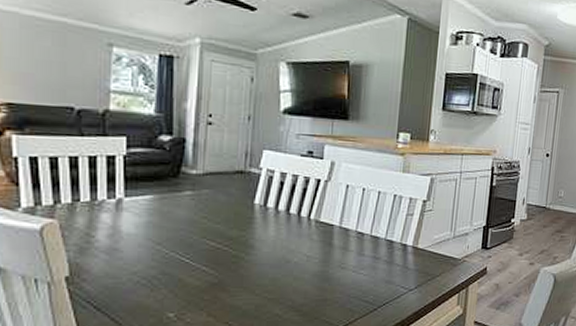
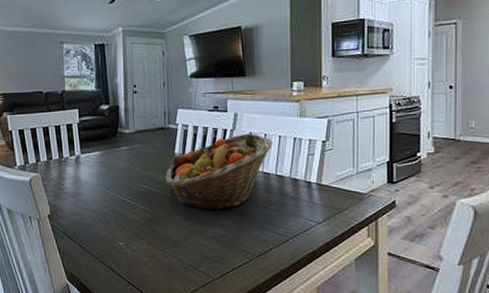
fruit basket: none [239,185,371,275] -> present [166,133,273,211]

